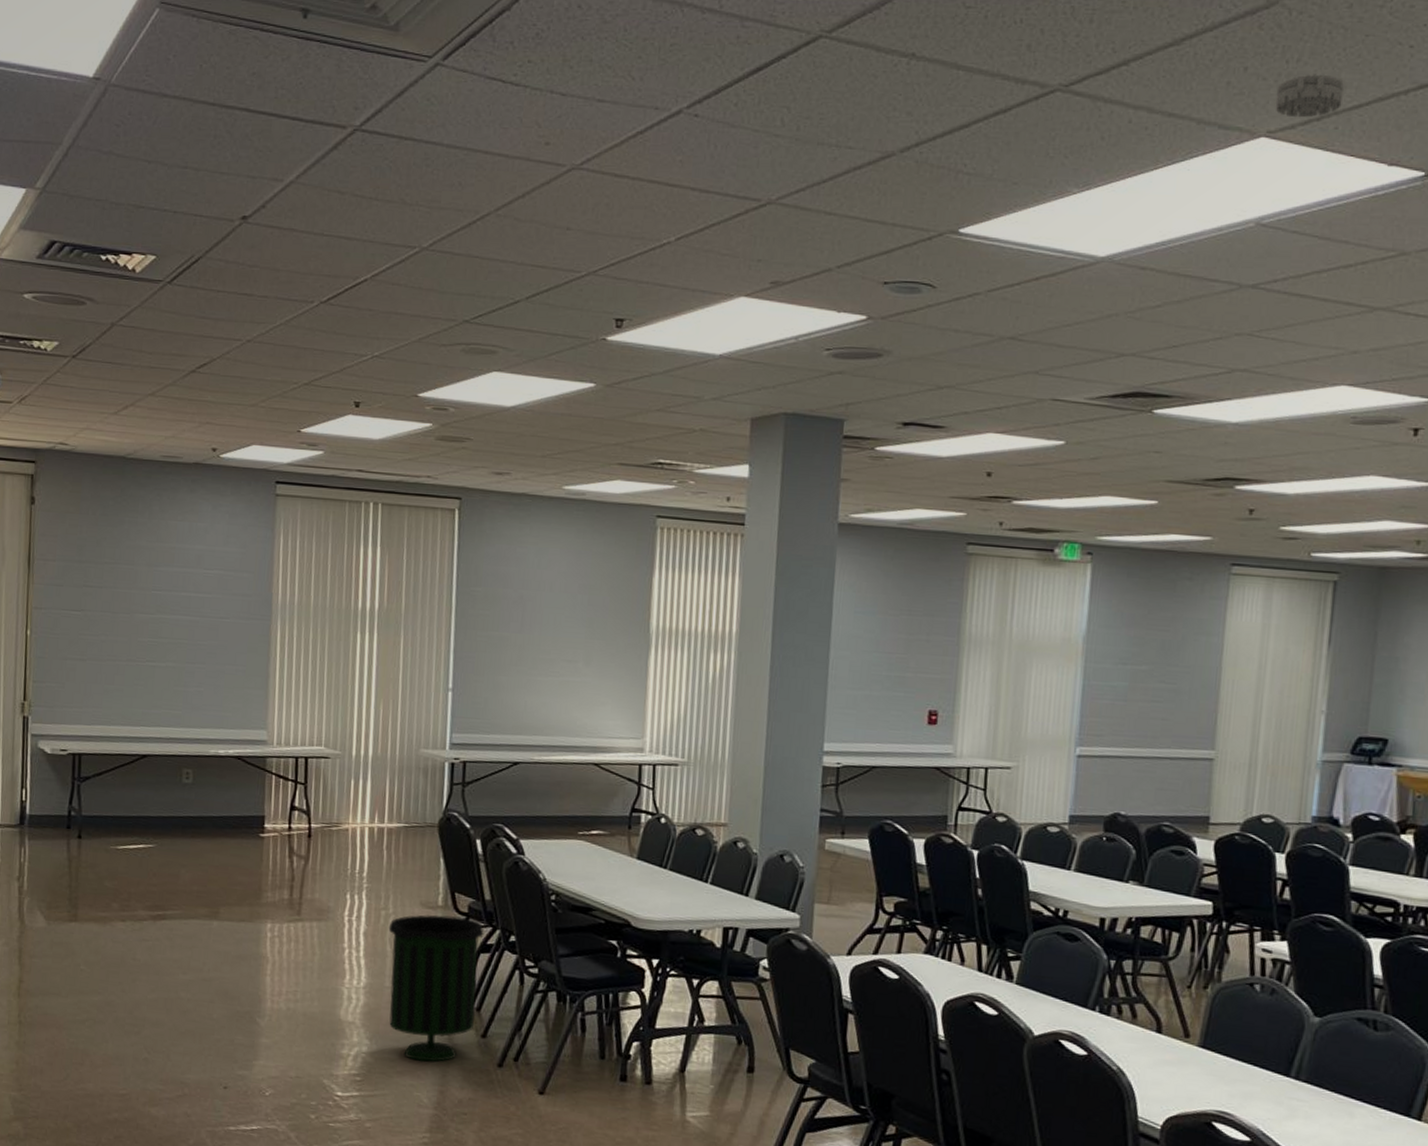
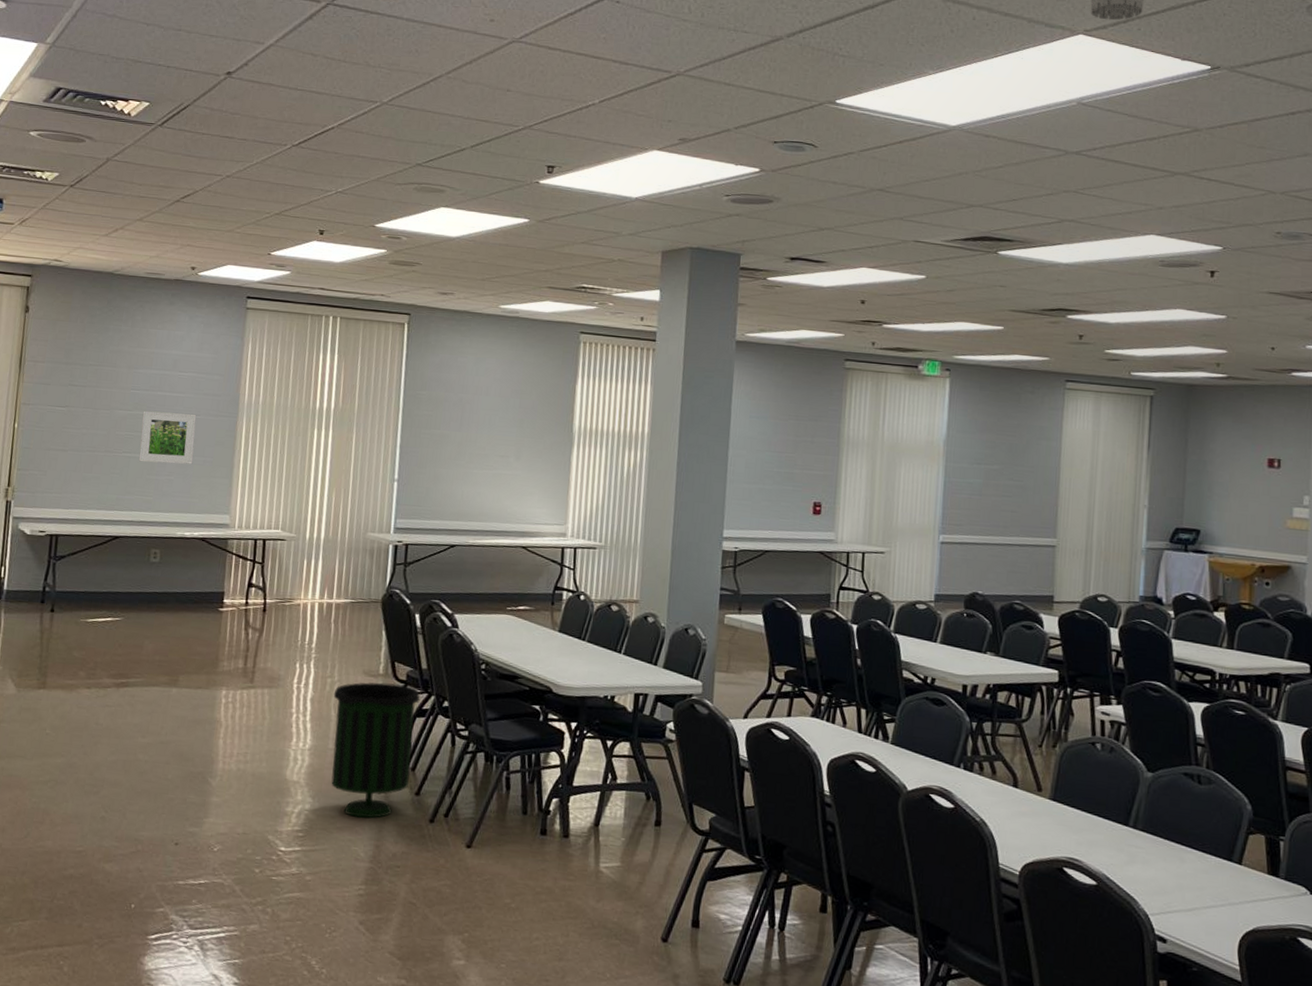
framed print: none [164,614,226,674] -> present [139,410,197,465]

